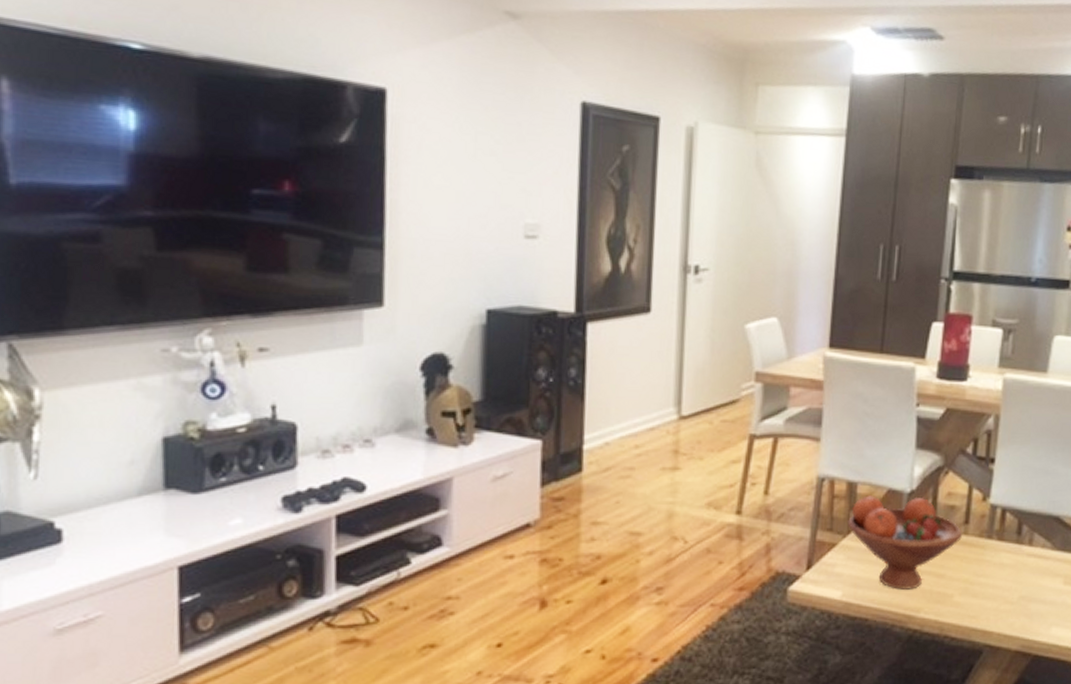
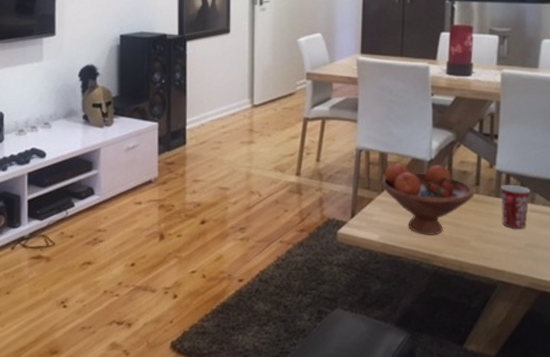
mug: none [993,523,1029,579] -> present [501,185,531,229]

